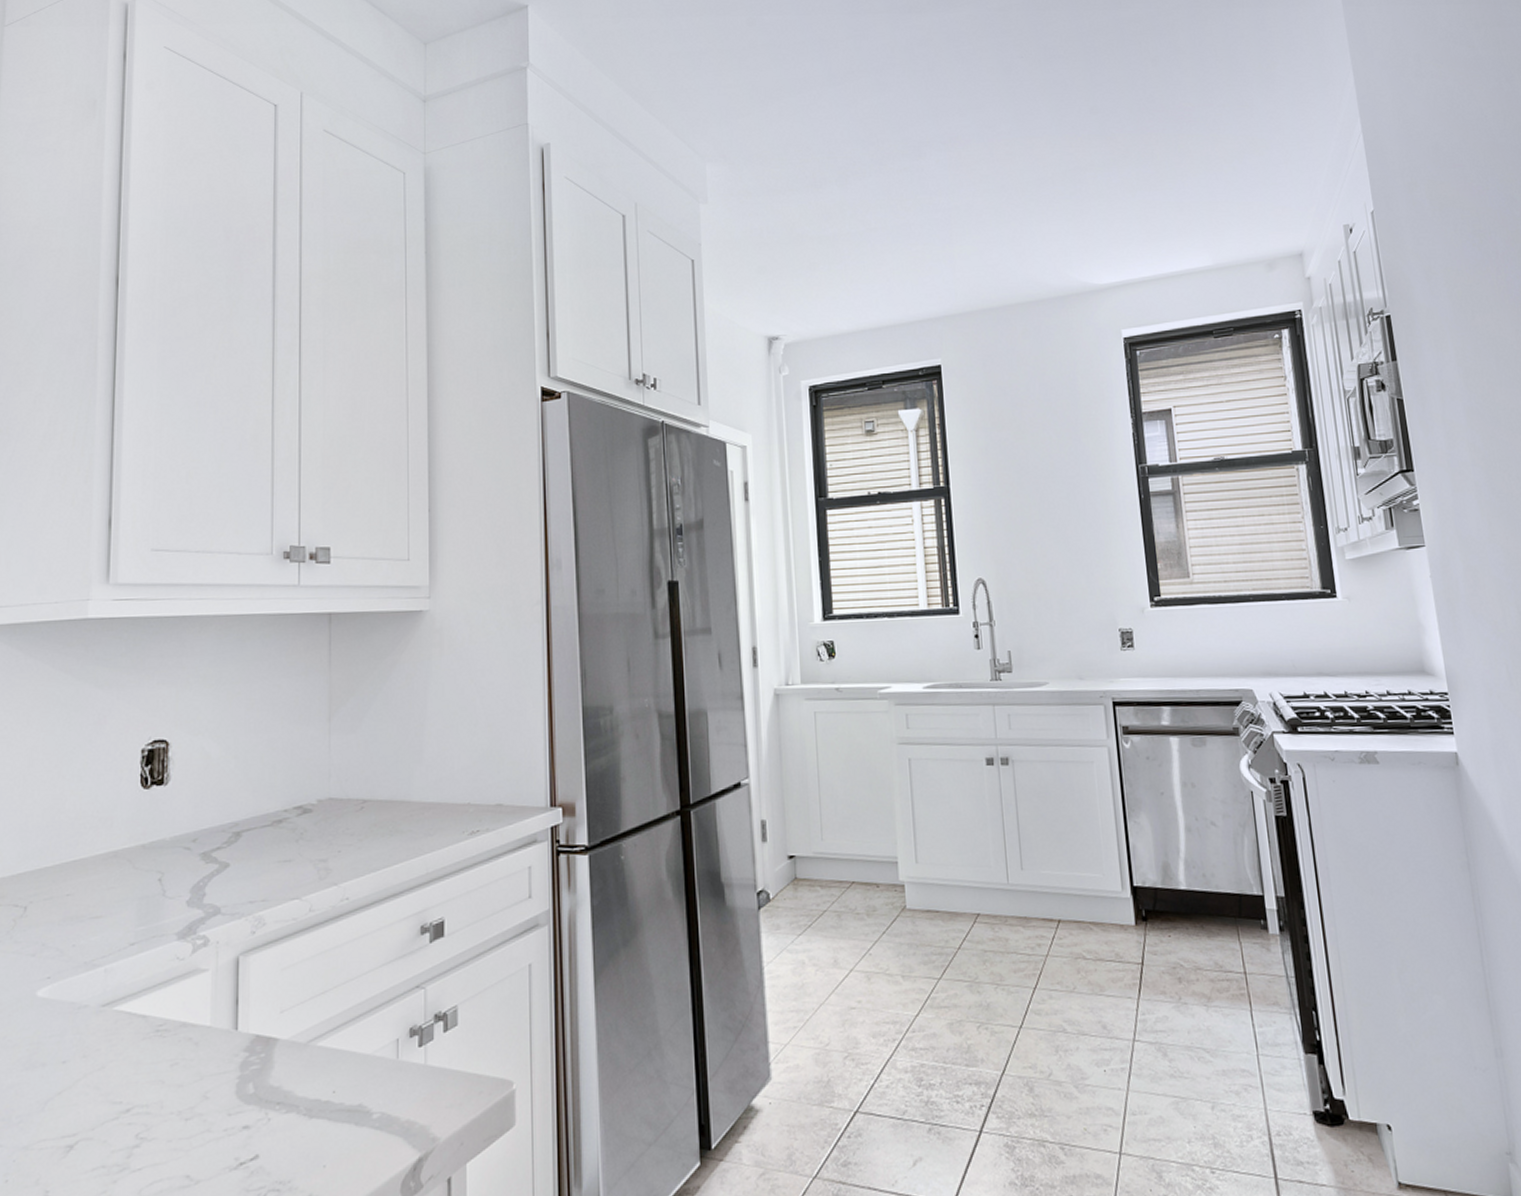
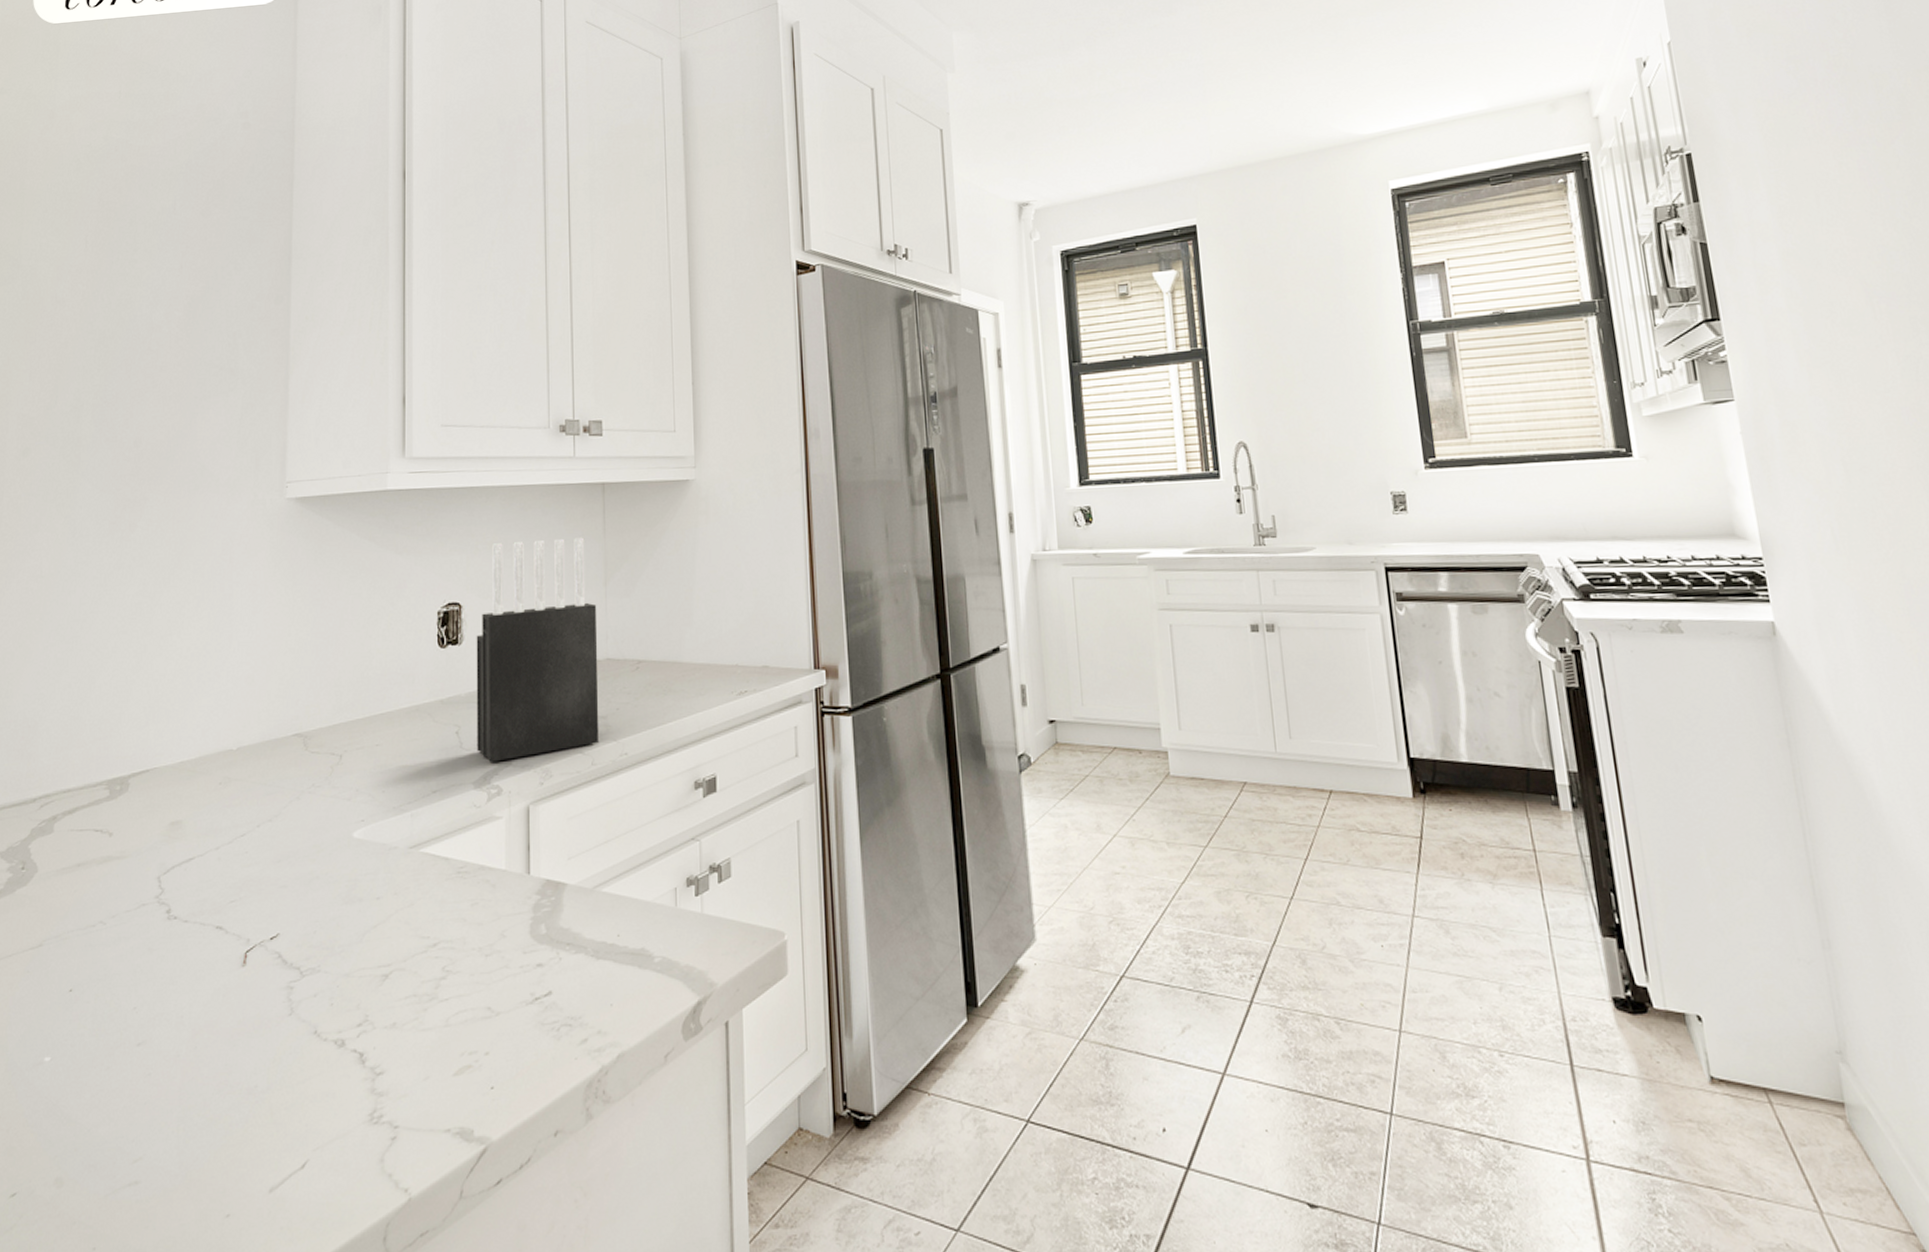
knife block: none [181,670,320,911] -> present [476,537,600,762]

